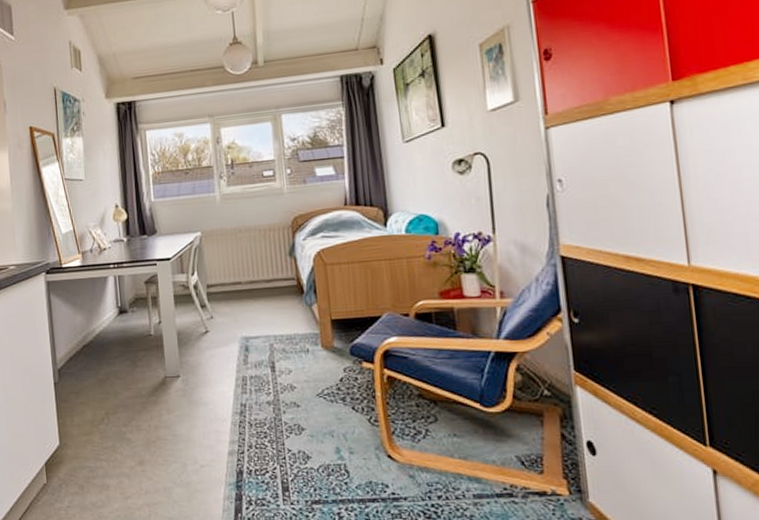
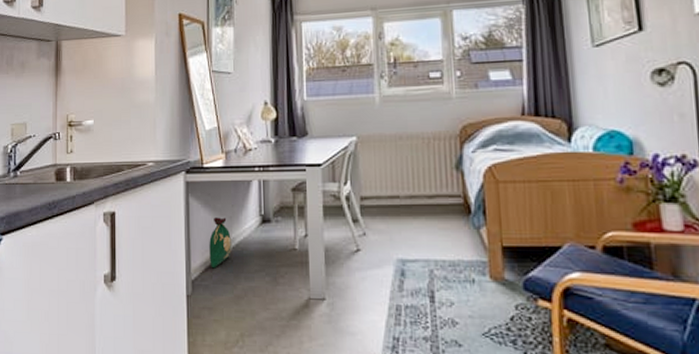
bag: none [72,311,93,357] -> present [209,217,231,269]

